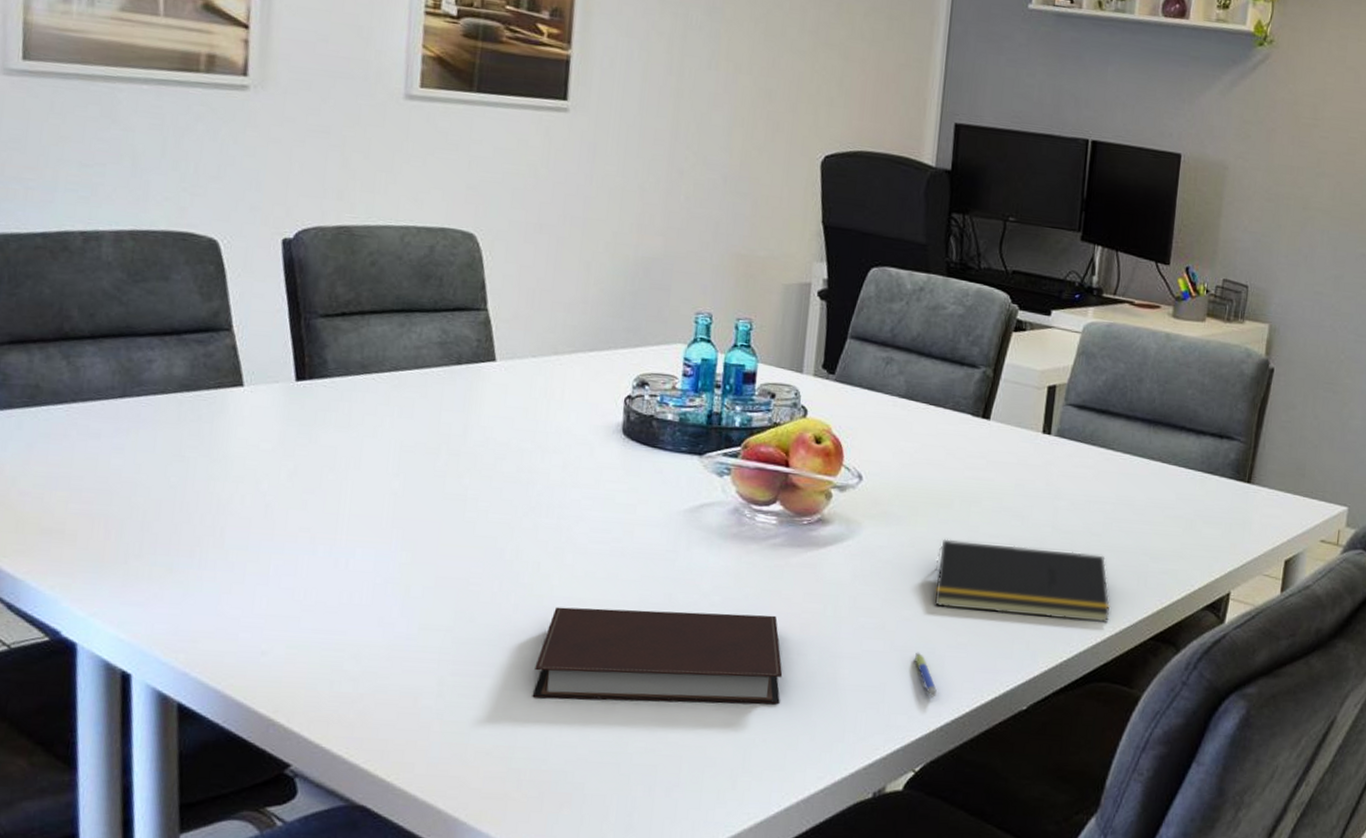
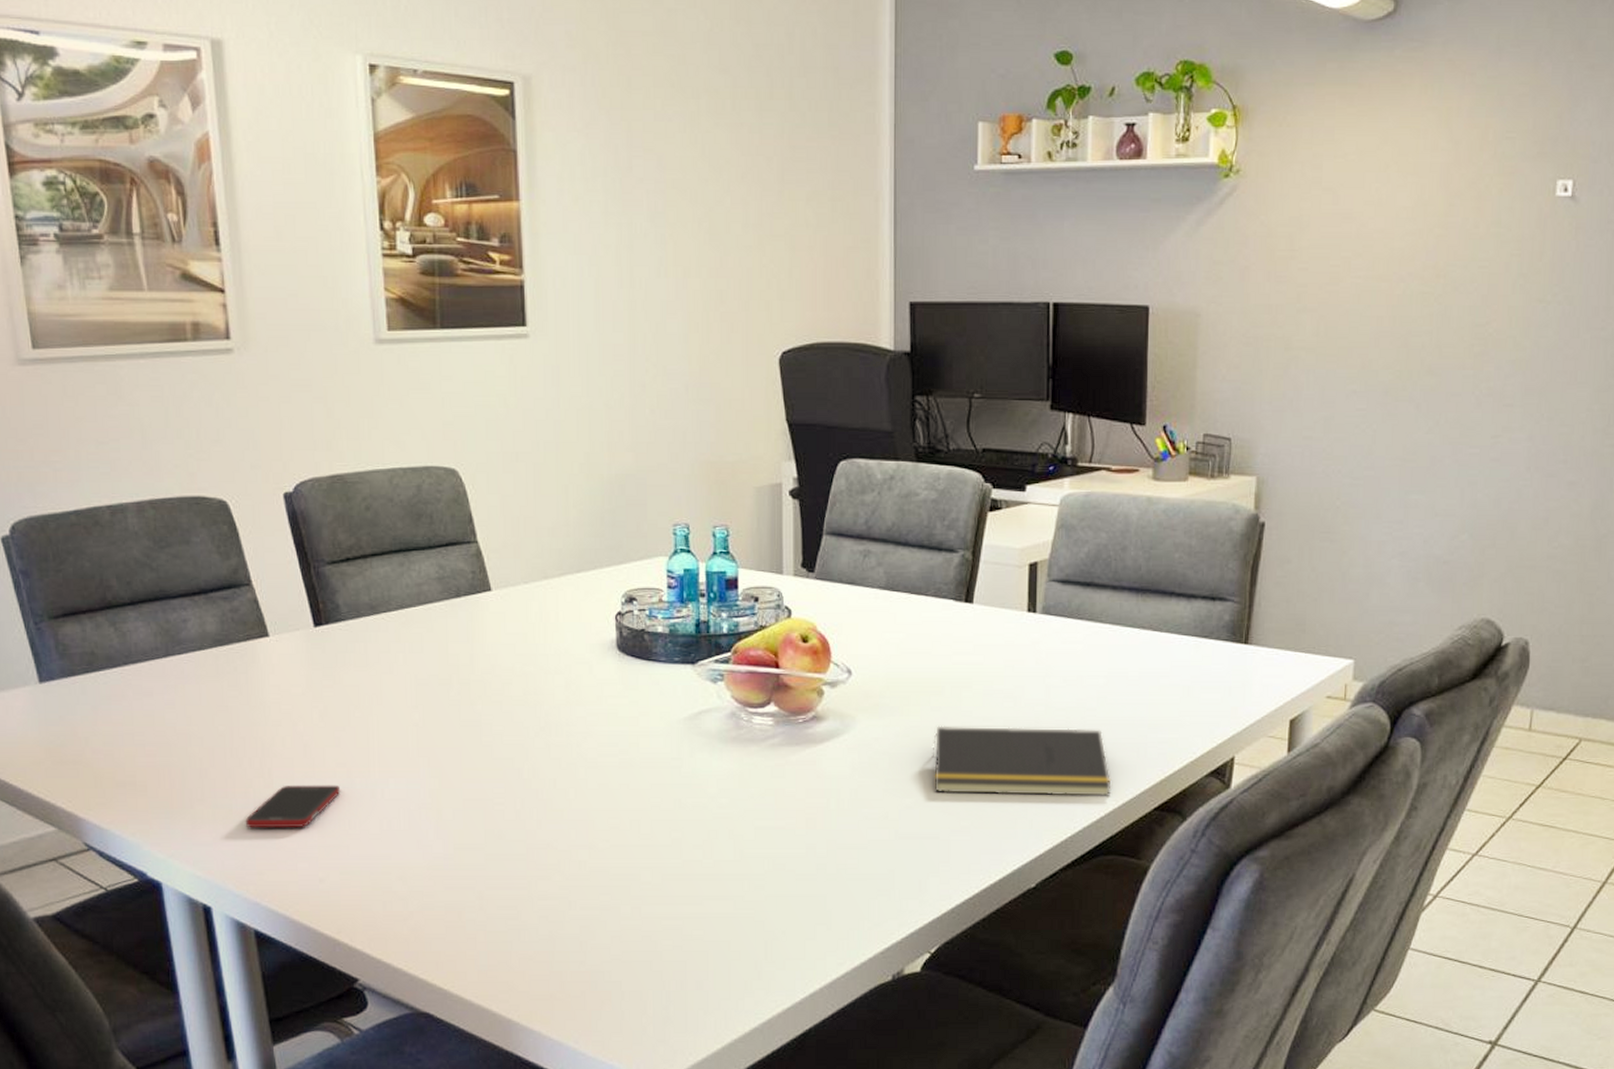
cell phone: none [185,546,301,594] -> present [245,785,341,828]
notebook: present [532,607,783,704] -> none [563,813,794,904]
pen: present [915,652,937,697] -> none [920,838,945,881]

